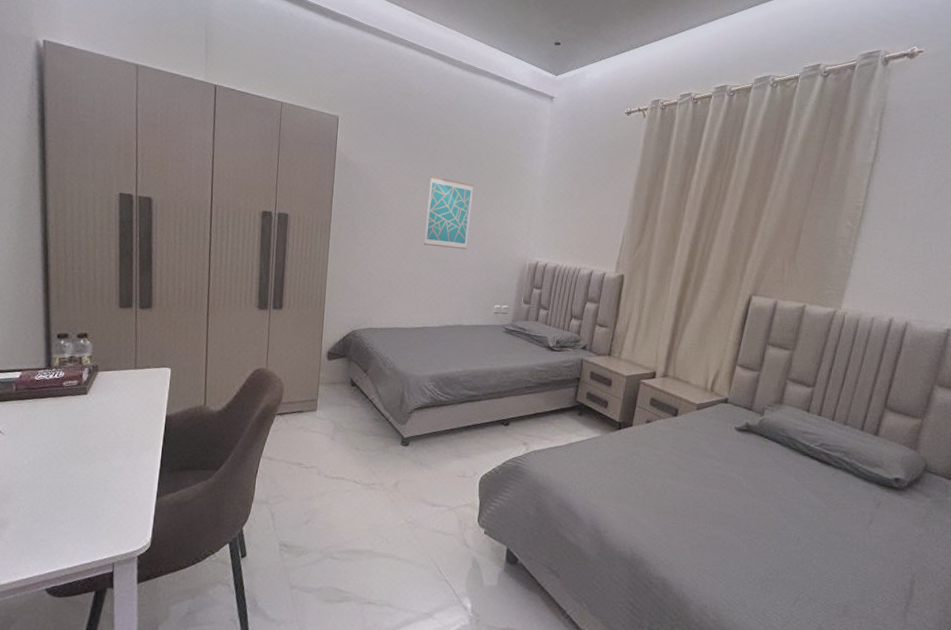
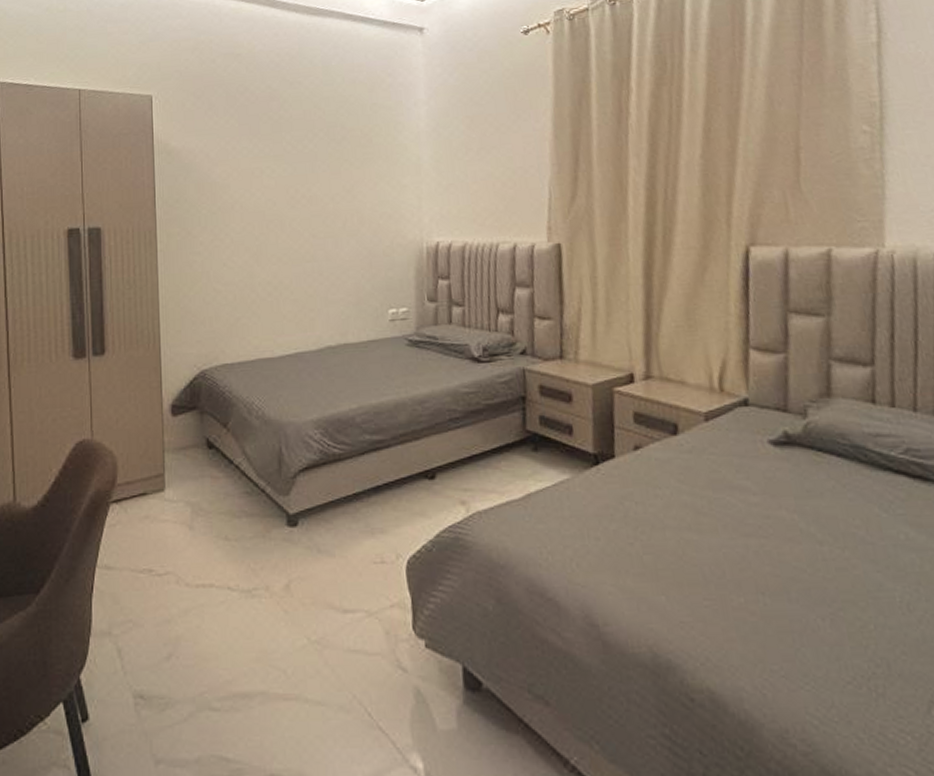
wall art: present [424,176,474,250] -> none [278,151,340,243]

